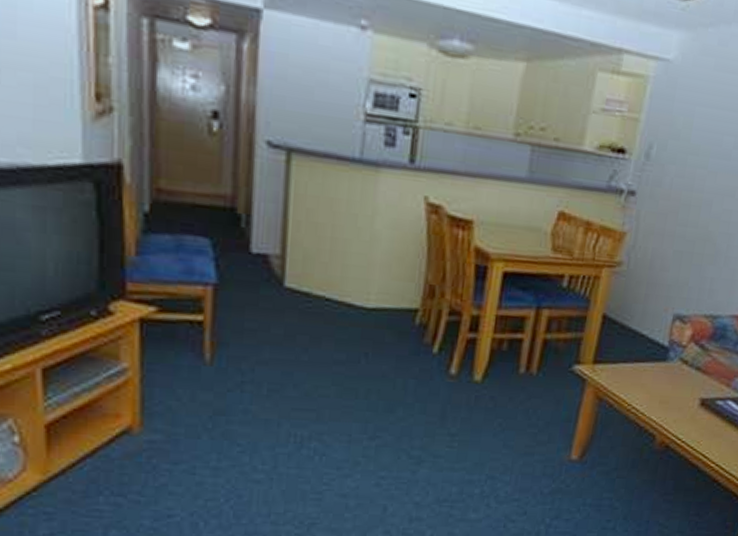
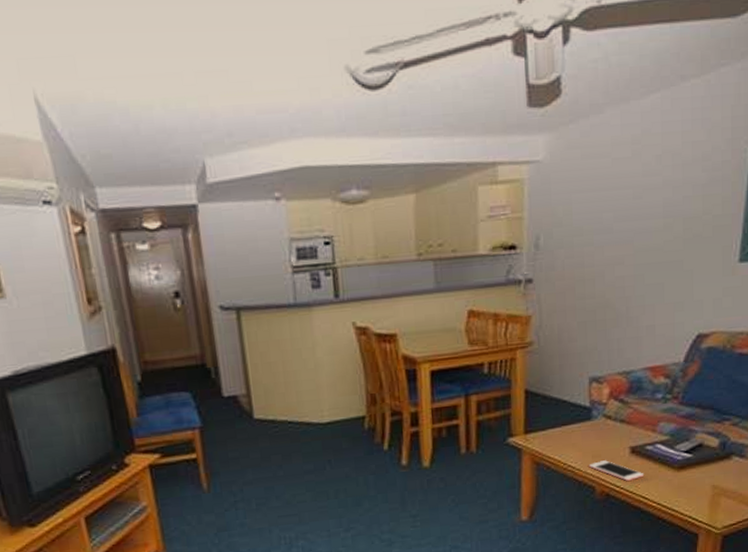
cell phone: none [653,408,709,436] -> present [588,460,645,482]

